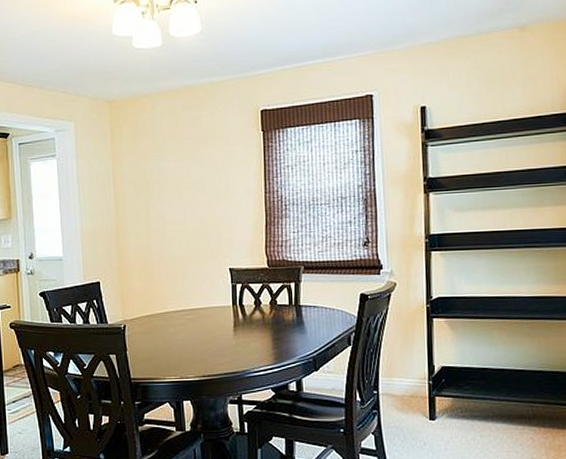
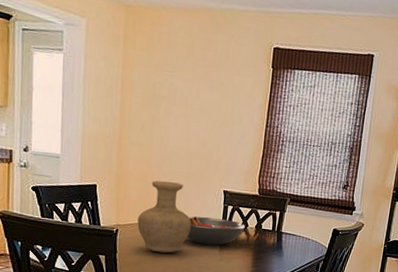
vase: none [144,267,201,345] -> present [137,180,192,254]
fruit bowl: none [196,299,258,330] -> present [186,216,245,245]

